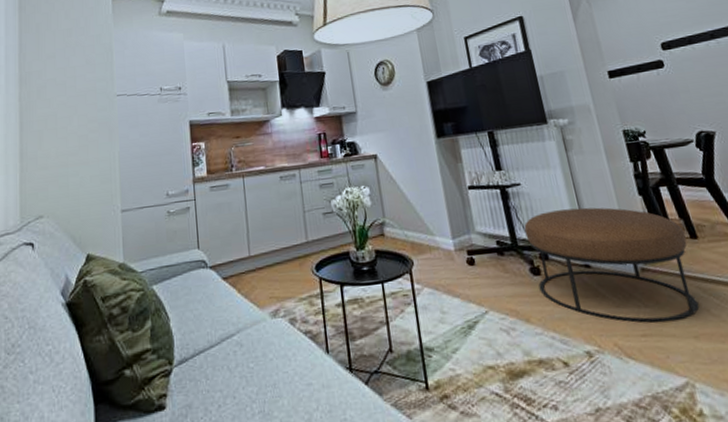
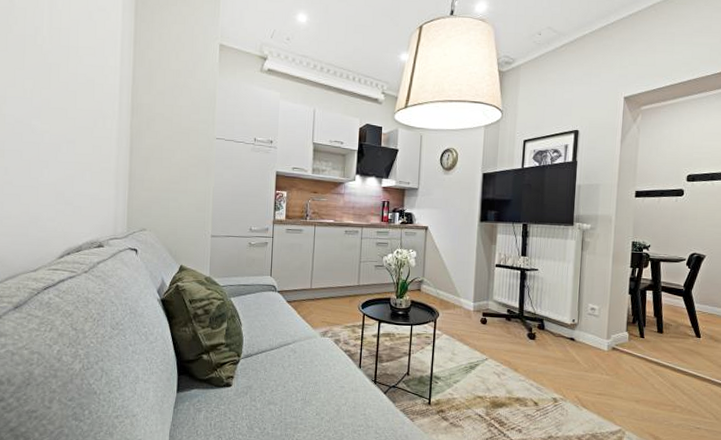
ottoman: present [524,207,700,323] -> none [531,294,654,388]

